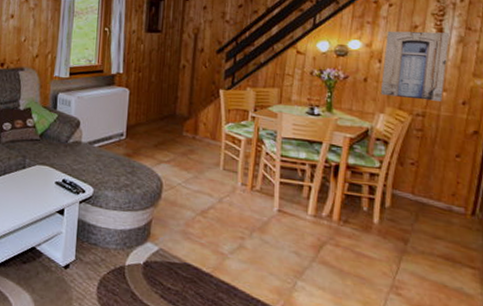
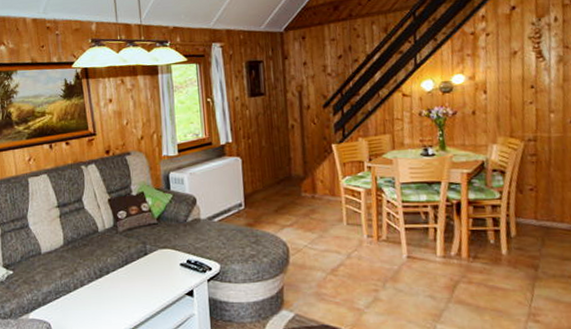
wall art: present [380,30,450,101] -> none [488,54,551,126]

